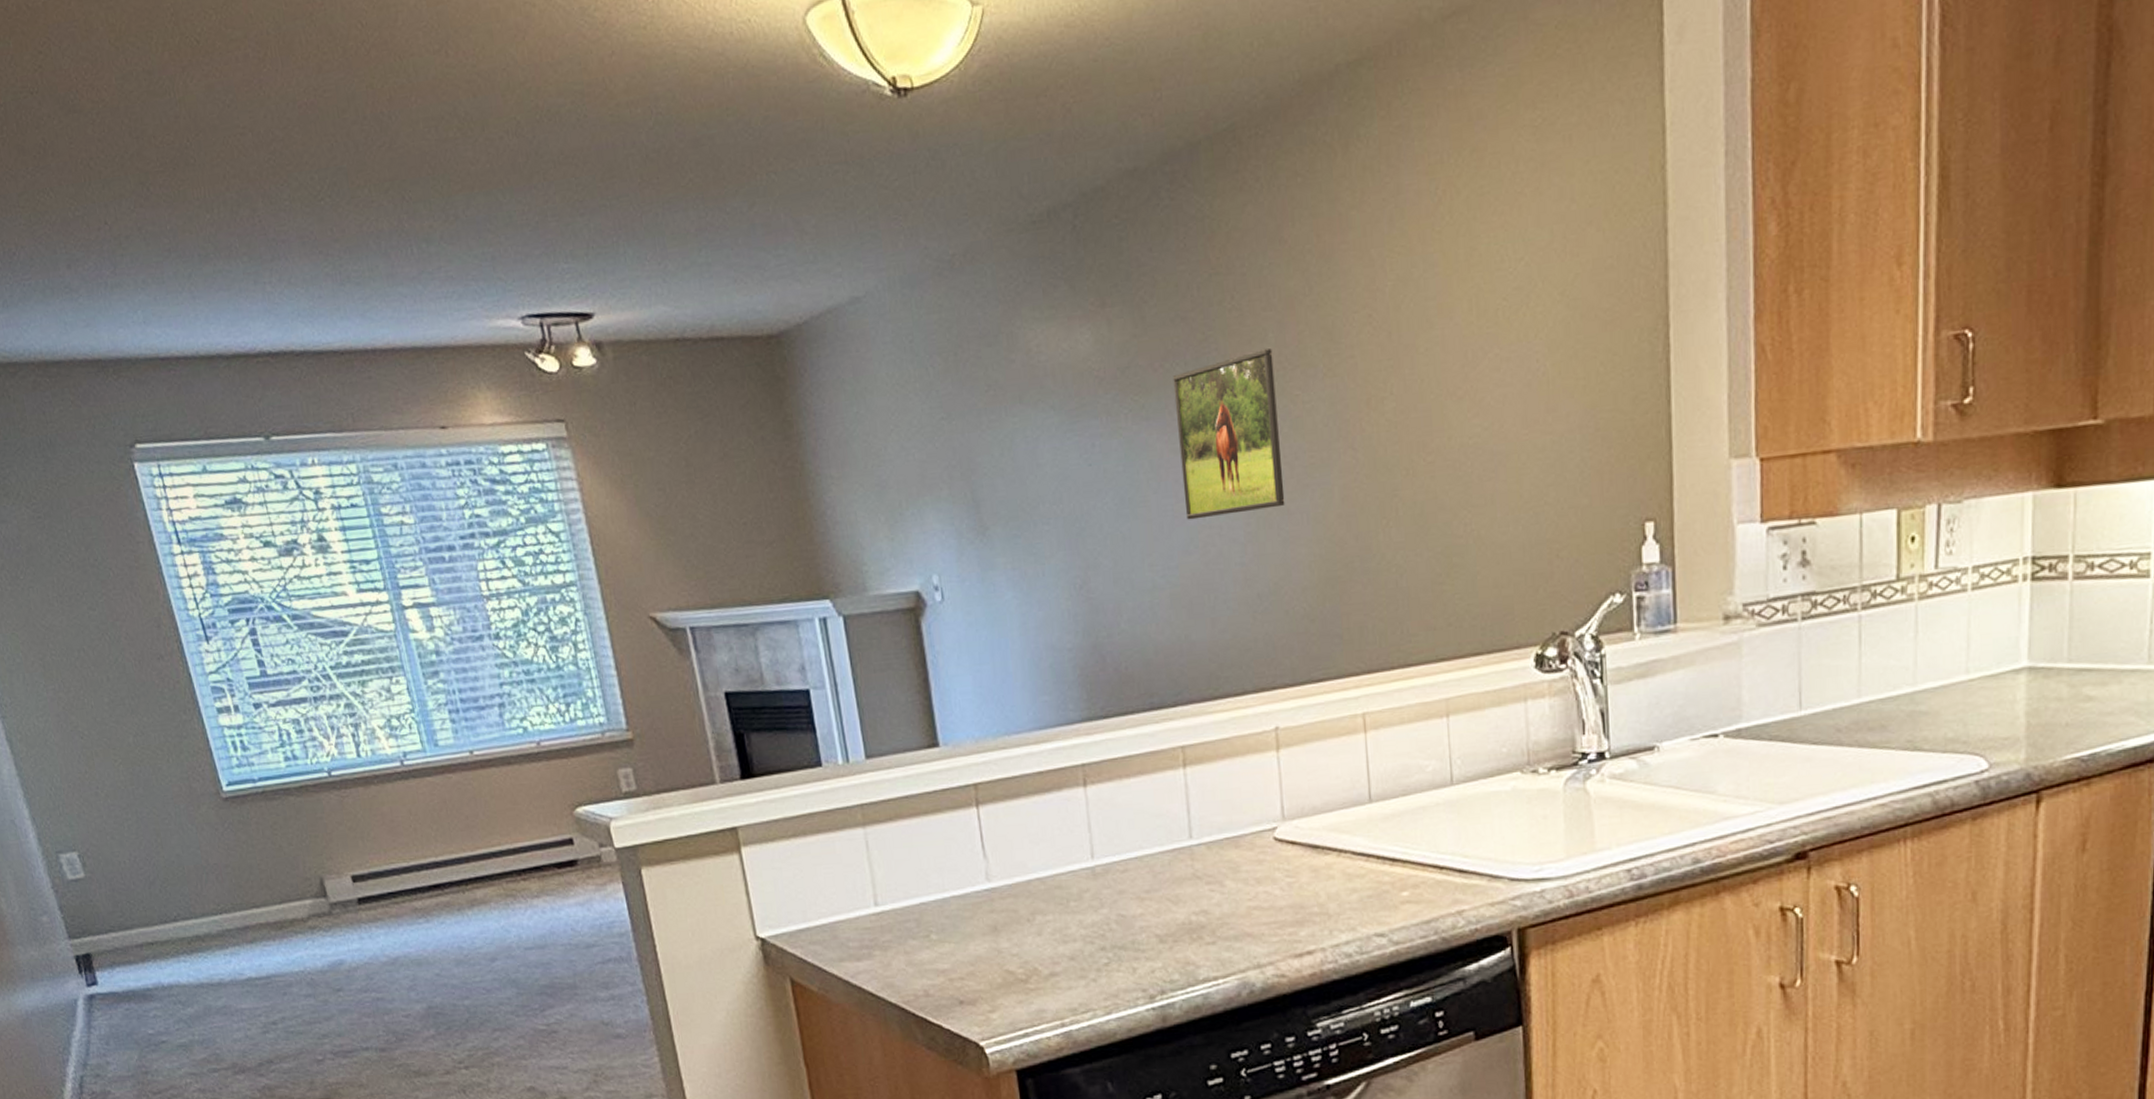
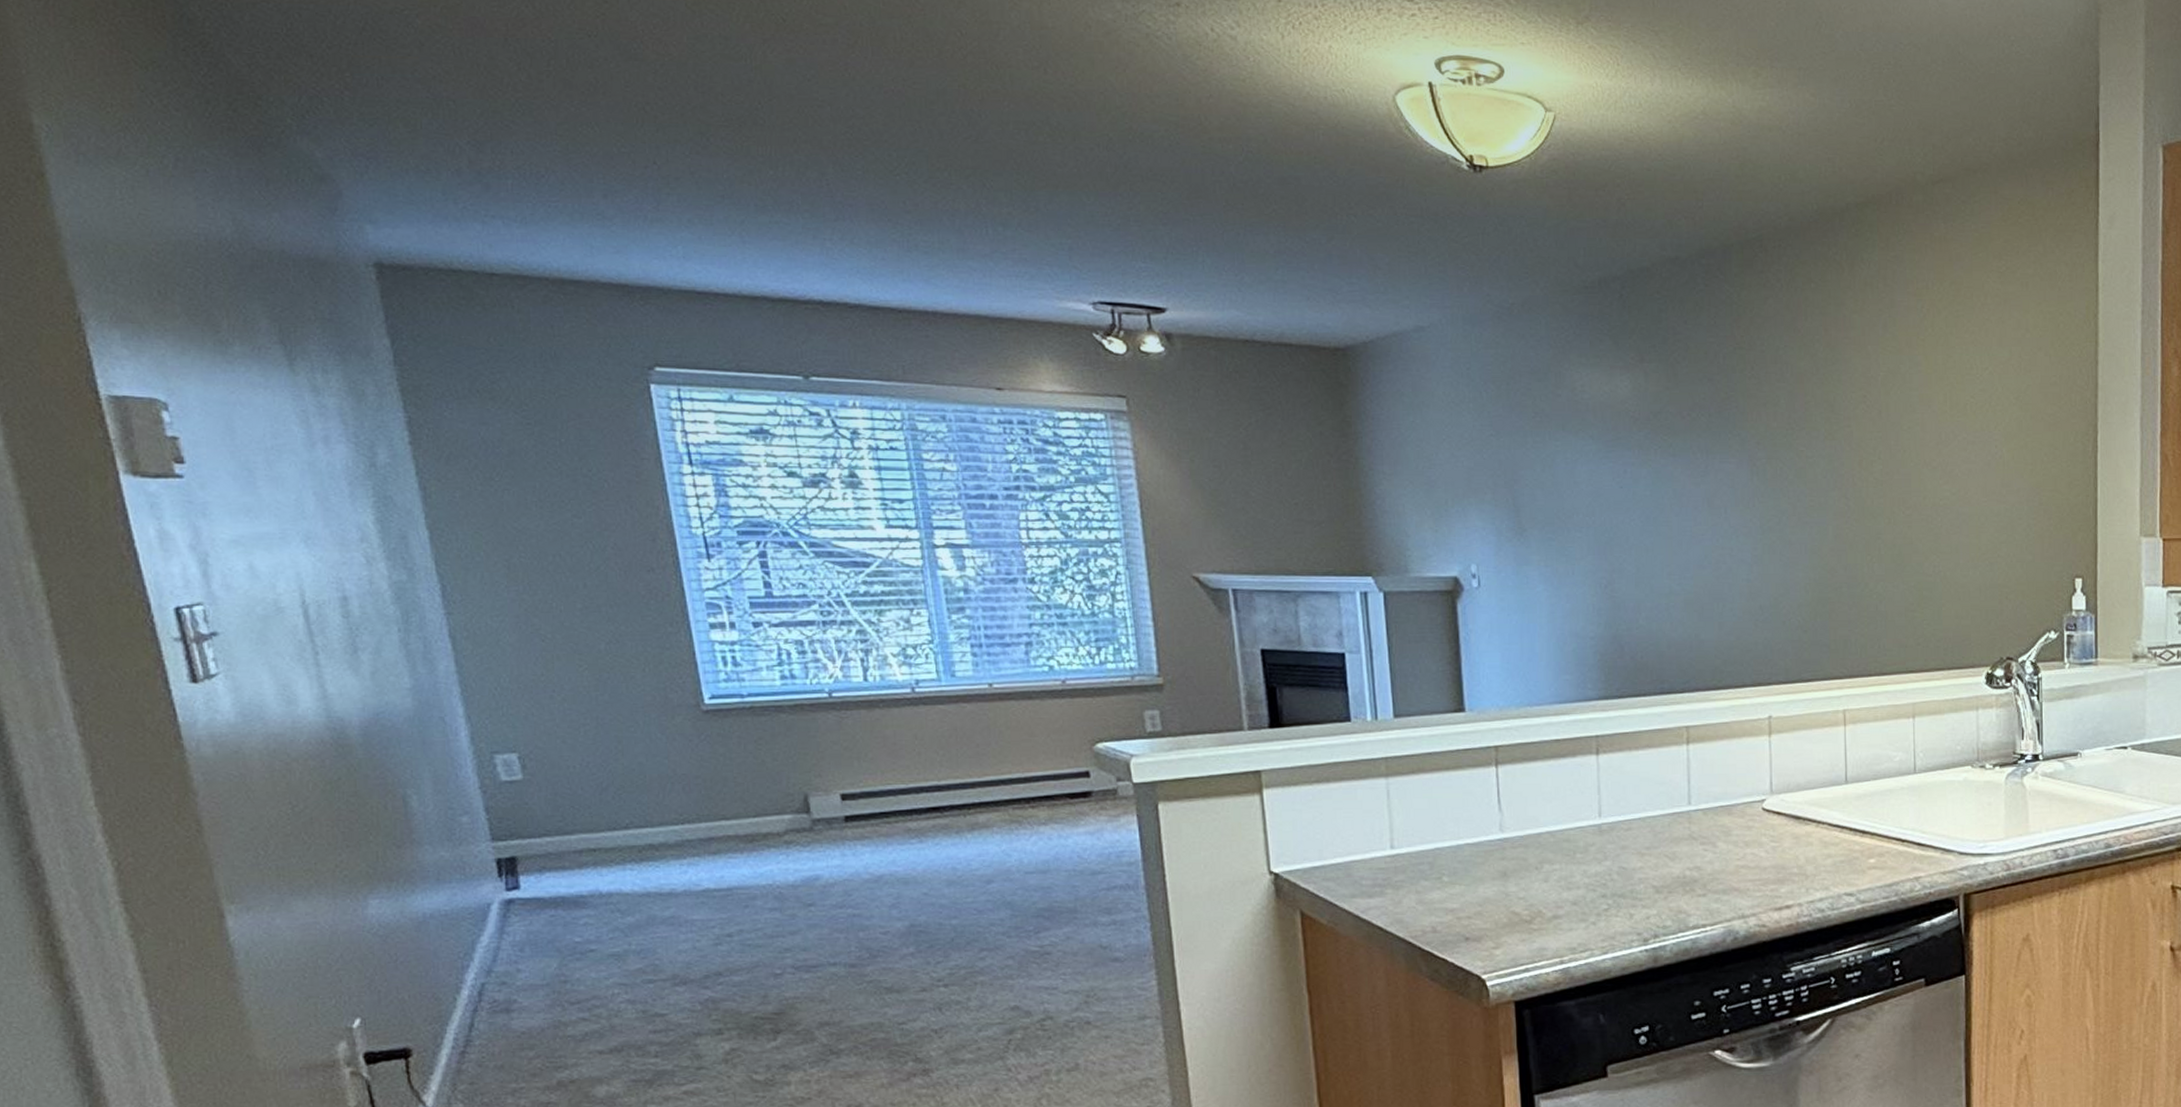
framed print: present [1172,348,1285,520] -> none [1698,412,1787,541]

